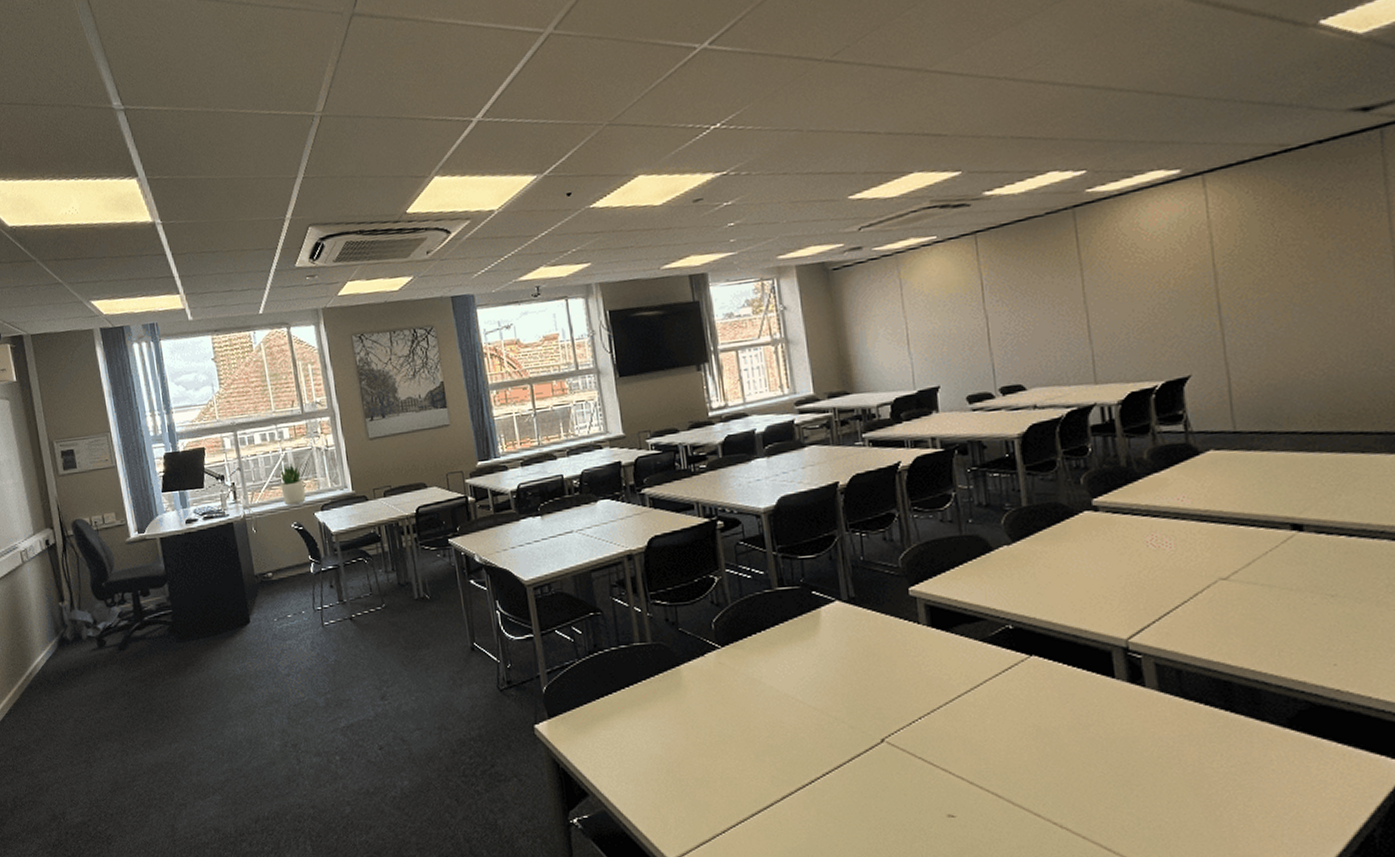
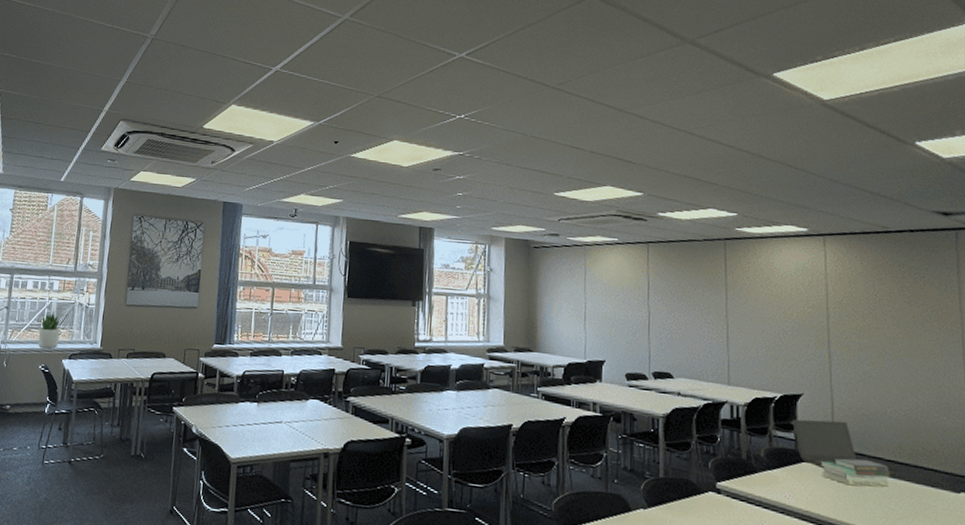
laptop: none [1179,397,1316,459] -> present [792,419,896,476]
books: none [1220,436,1308,472] -> present [821,458,890,487]

